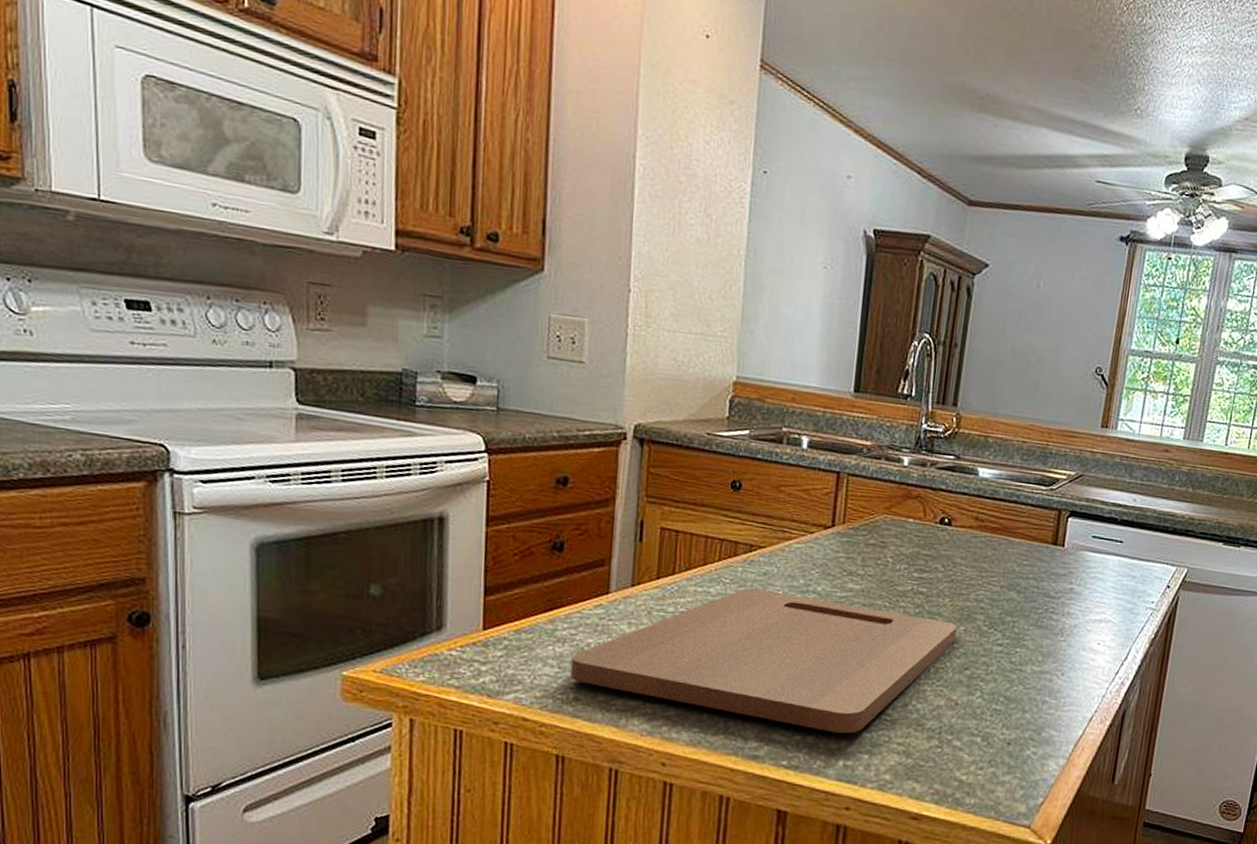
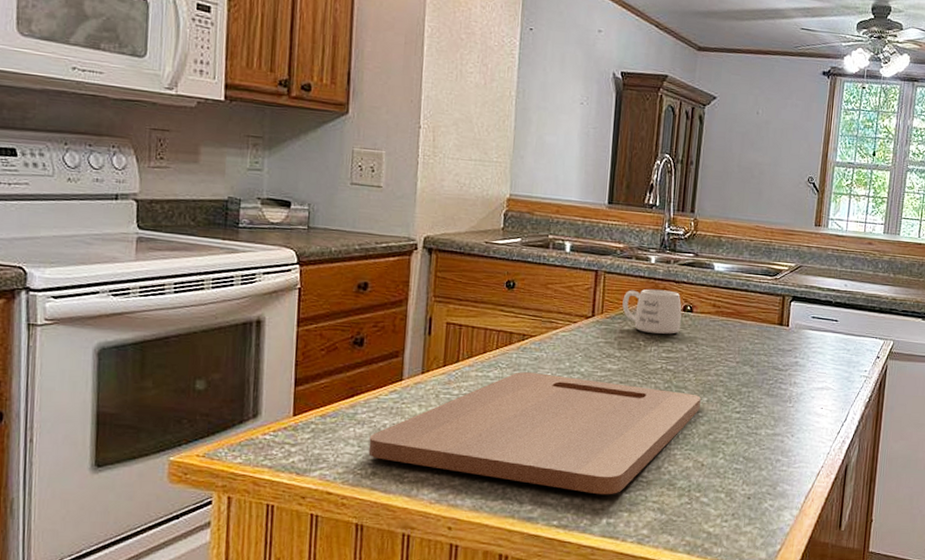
mug: none [868,496,938,551] -> present [622,289,682,334]

